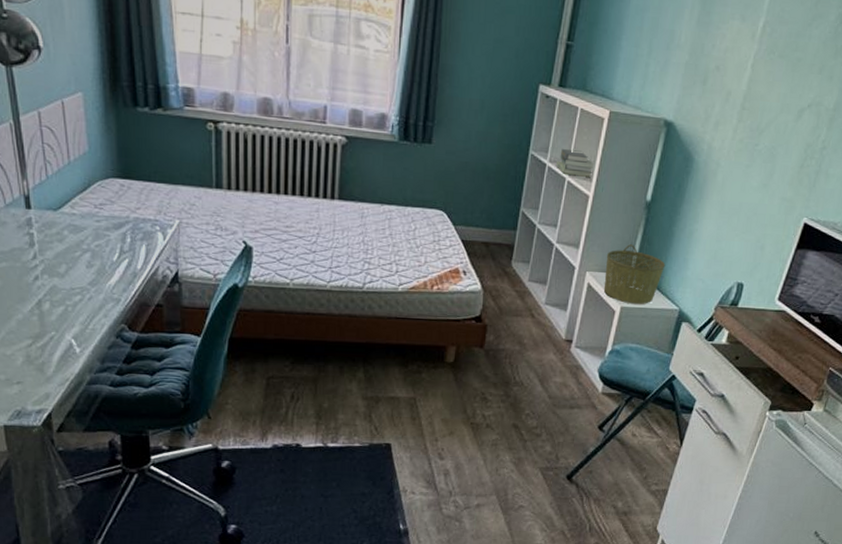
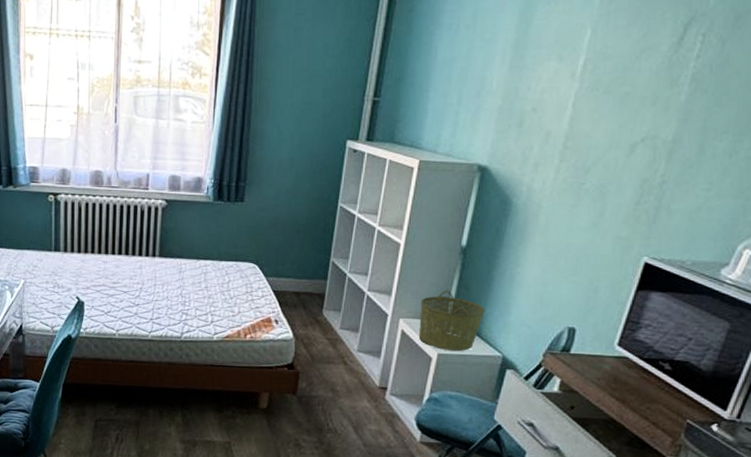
books: present [556,148,594,177] -> none [366,199,405,225]

